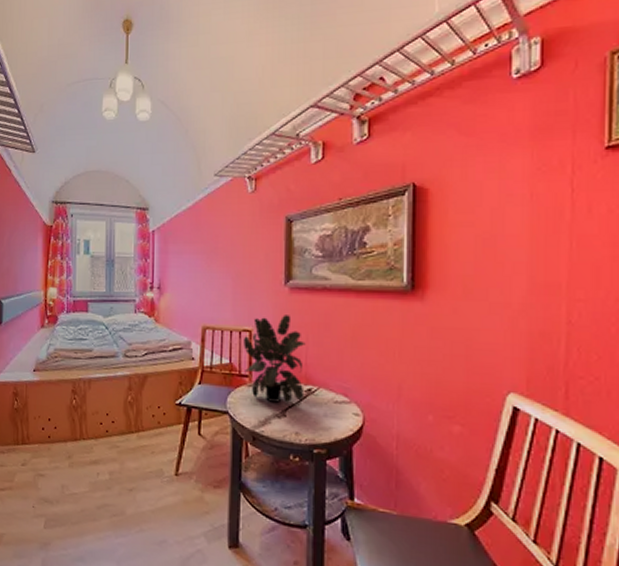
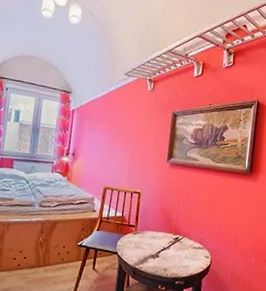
potted plant: present [244,315,306,403] -> none [132,183,178,248]

